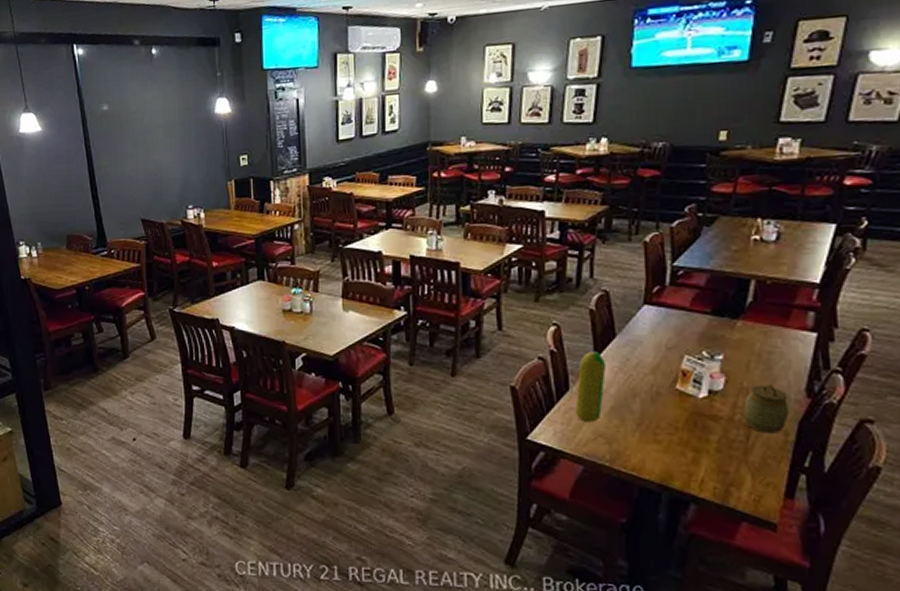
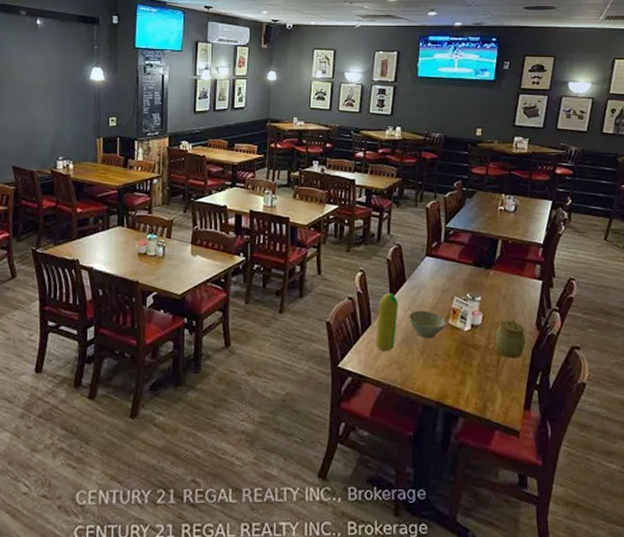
bowl: none [620,373,673,408] -> present [409,310,447,339]

